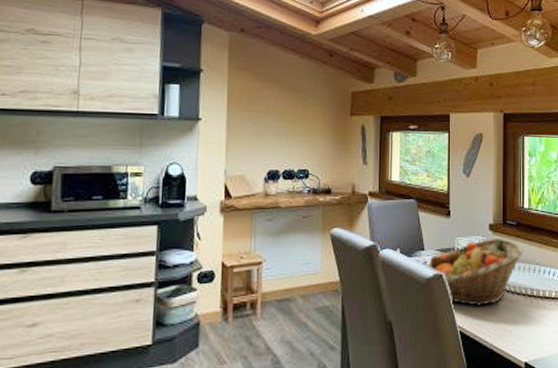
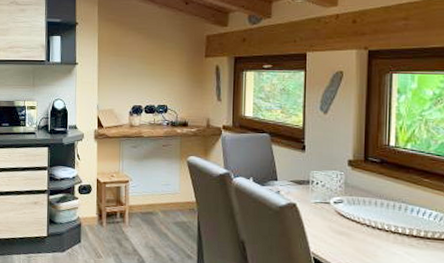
fruit basket: present [426,237,524,306] -> none [280,173,388,237]

